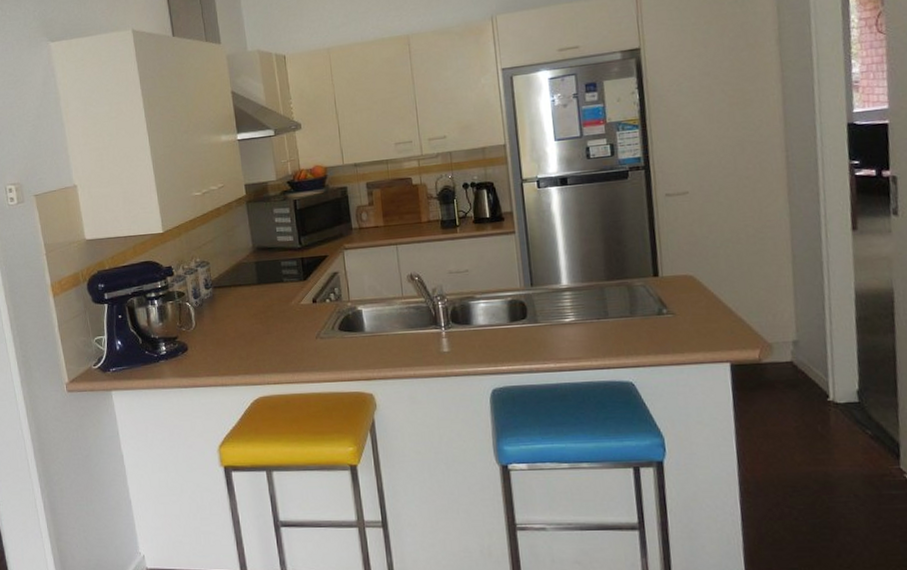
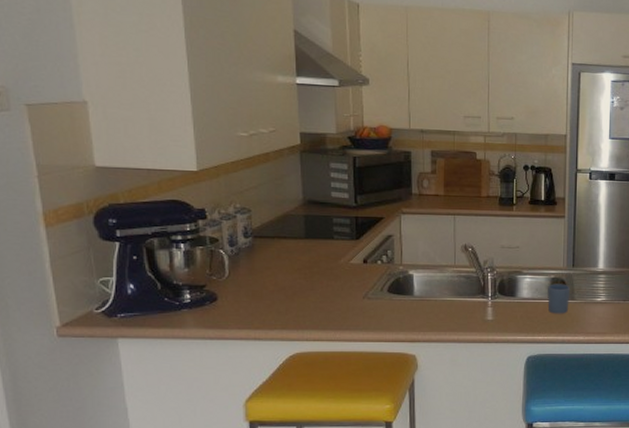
mug: none [505,306,533,342] -> present [547,284,571,315]

